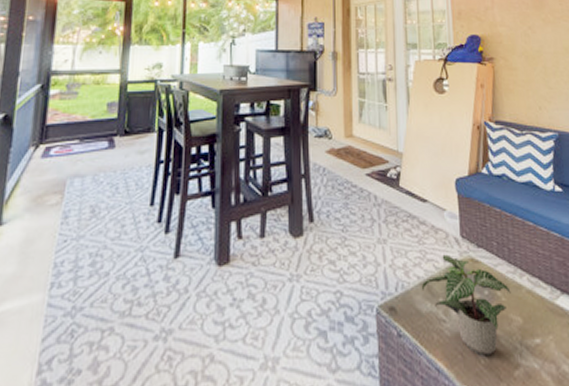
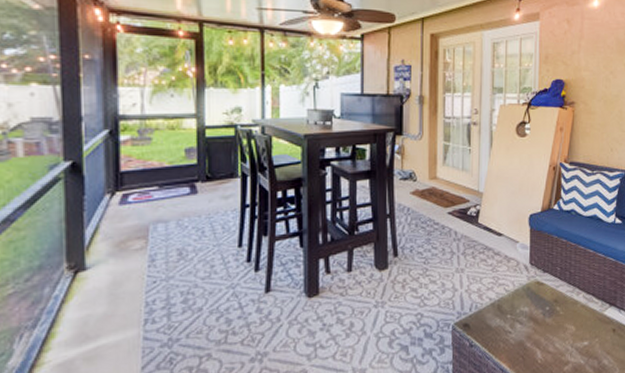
potted plant: present [422,254,511,356] -> none [493,279,568,357]

